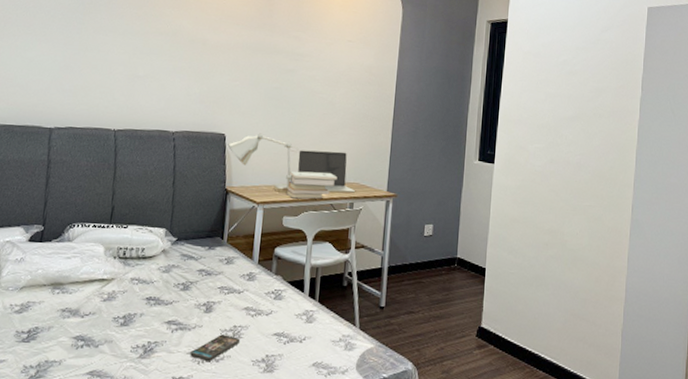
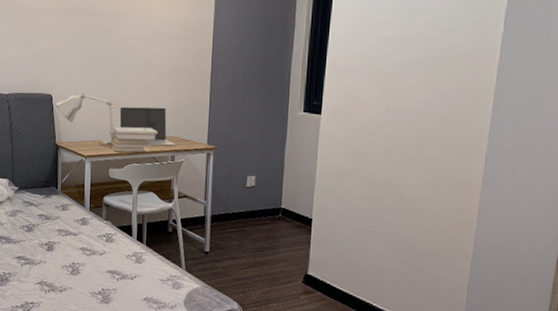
smartphone: present [190,334,241,362] -> none [38,269,79,292]

